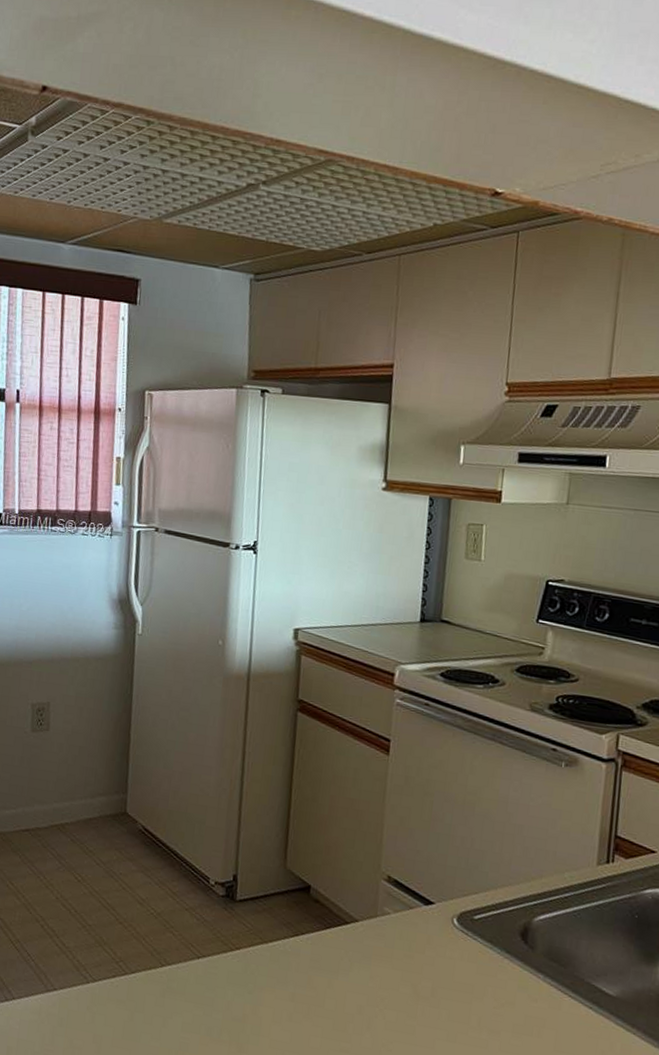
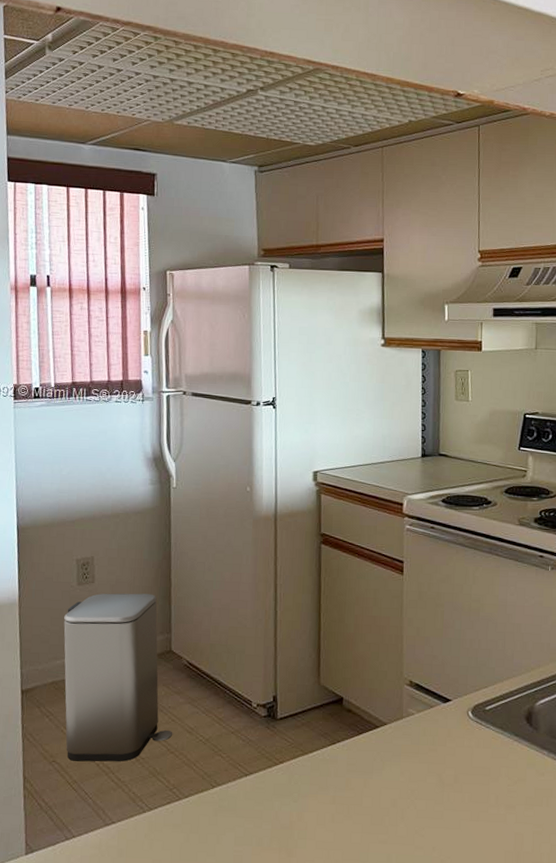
pedal bin: none [10,743,123,926] -> present [64,593,173,762]

